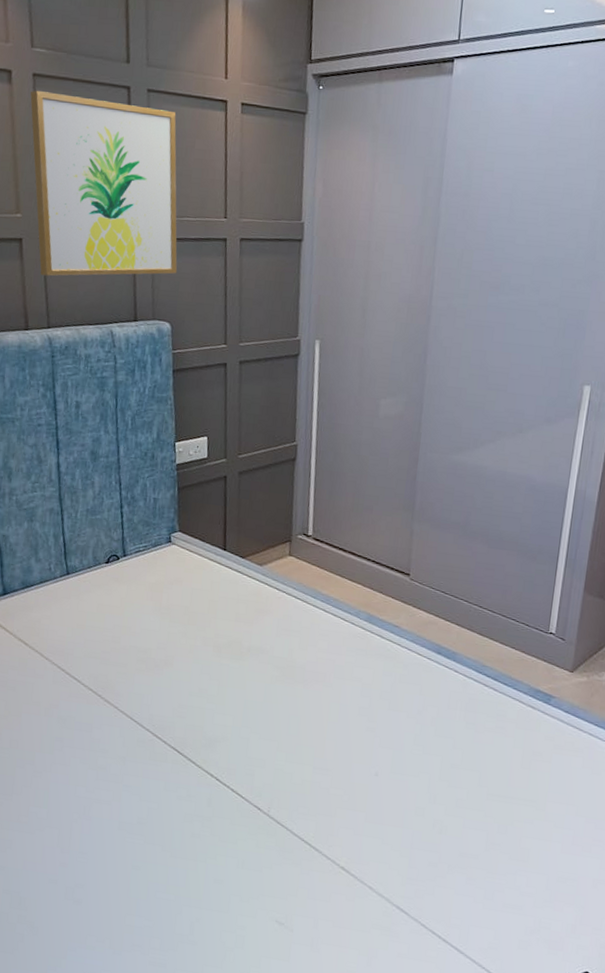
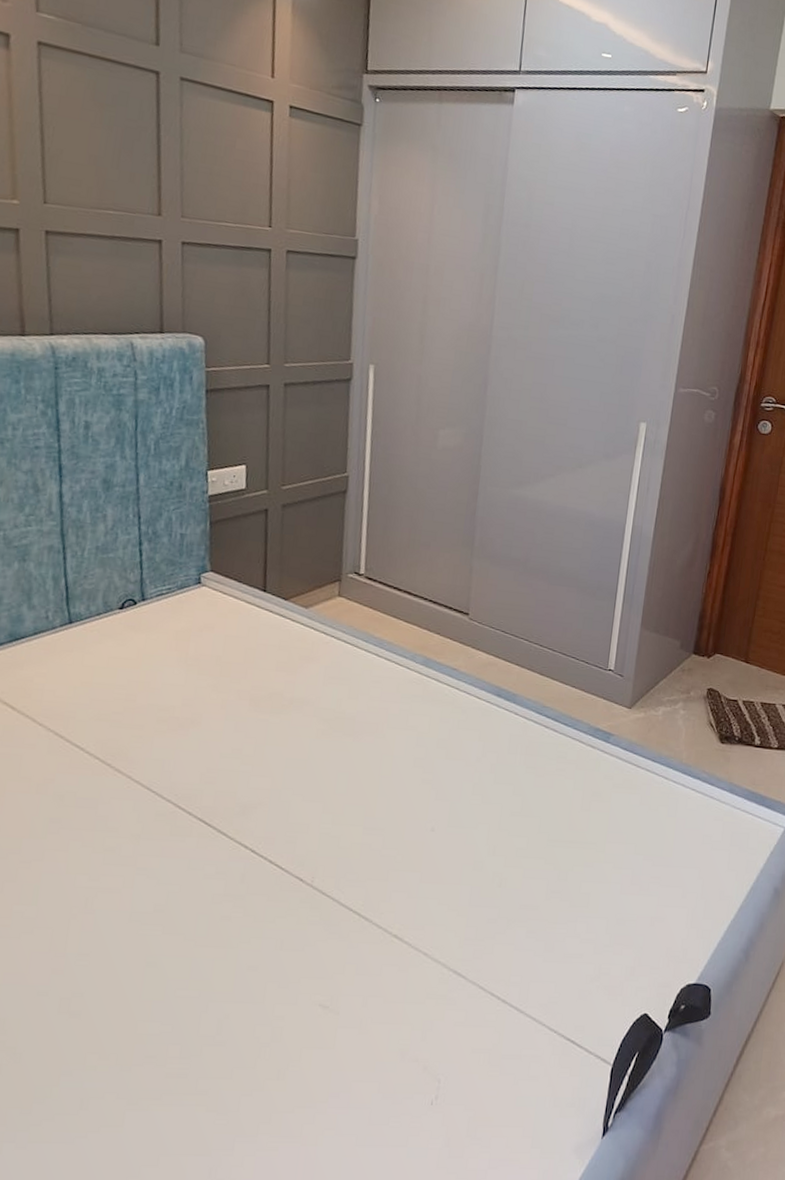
wall art: present [30,90,178,277] -> none [33,61,214,284]

